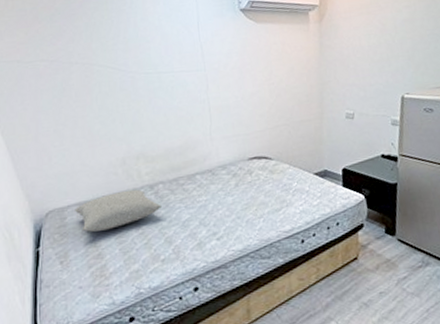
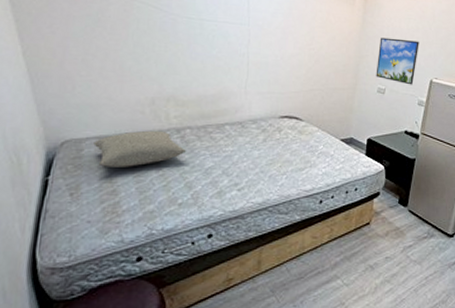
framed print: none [340,57,385,105] -> present [376,37,419,85]

